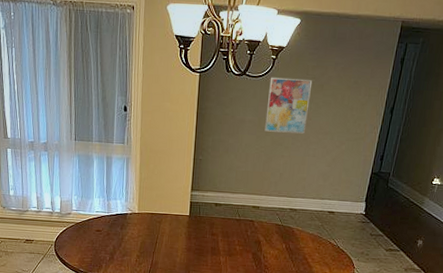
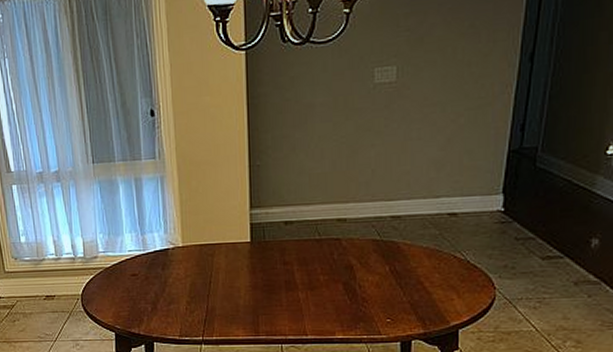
wall art: present [264,77,313,134] -> none [343,32,407,115]

